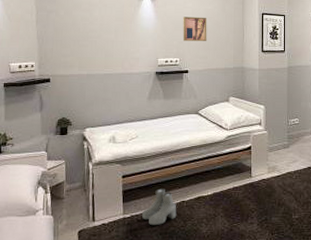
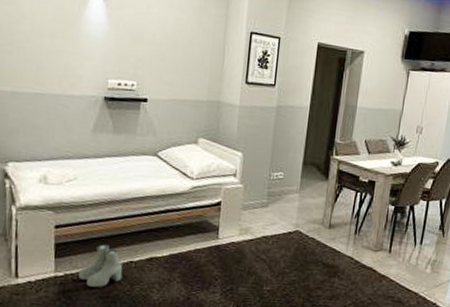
wall art: present [183,16,207,42] -> none [142,25,178,63]

